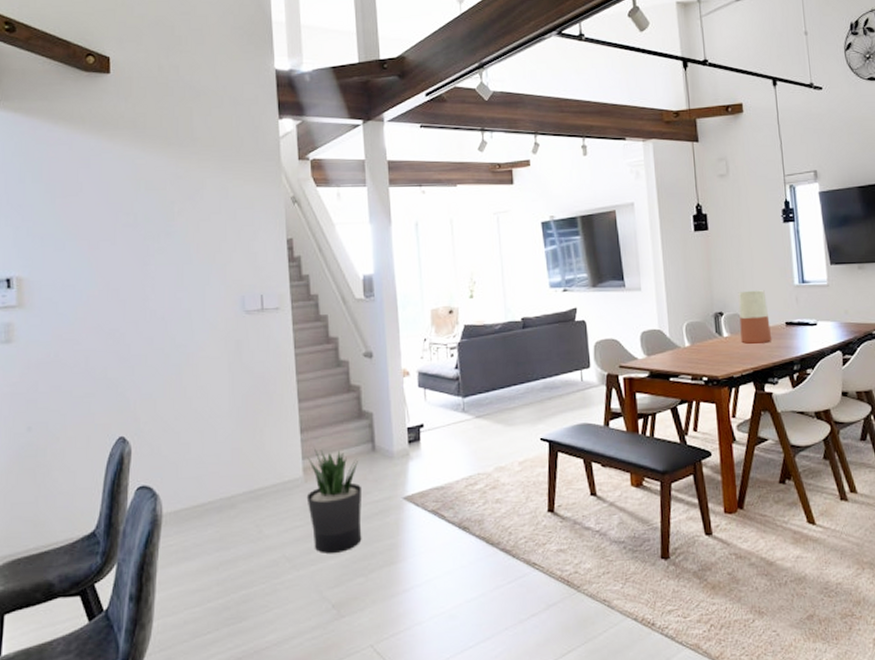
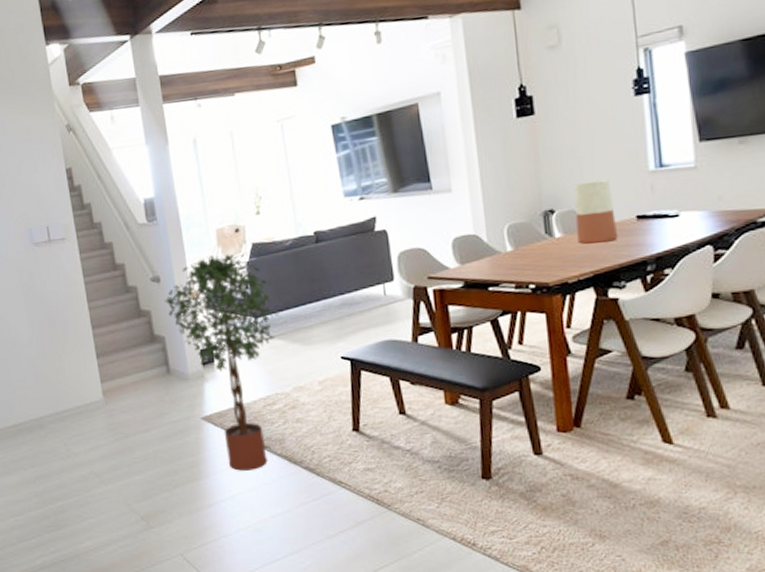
planter: present [306,447,362,553] -> none [106,371,164,470]
potted tree: none [375,333,486,553] -> present [164,254,280,471]

